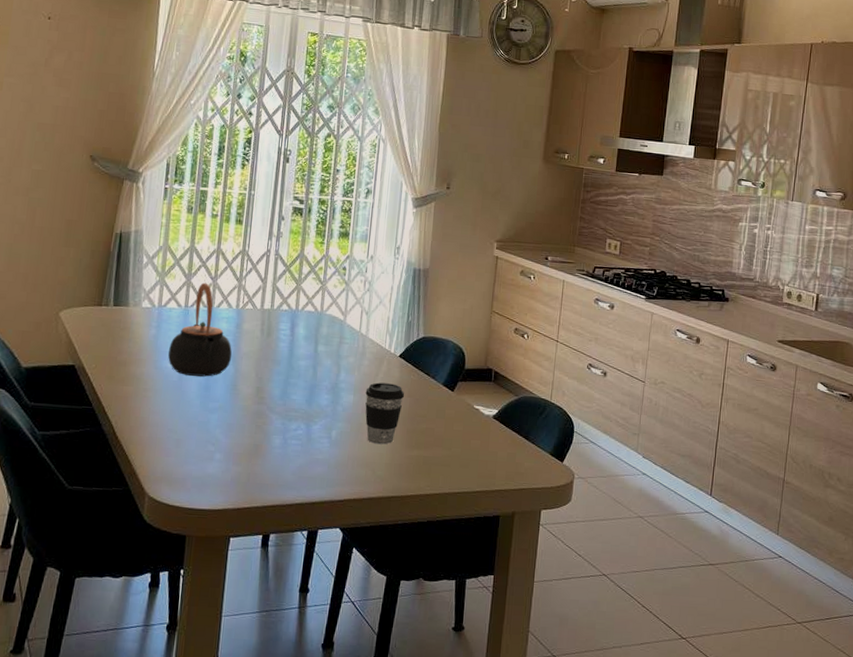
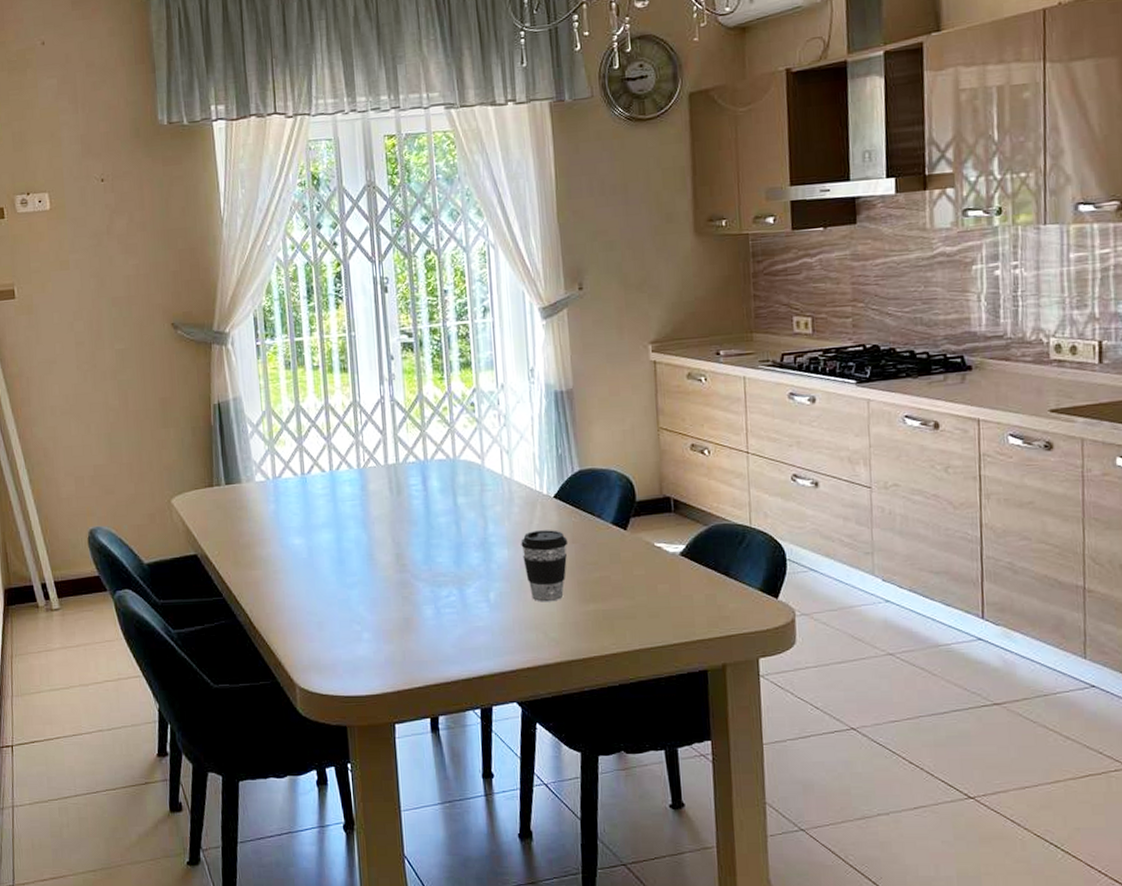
teapot: present [168,282,232,377] -> none [292,444,363,551]

